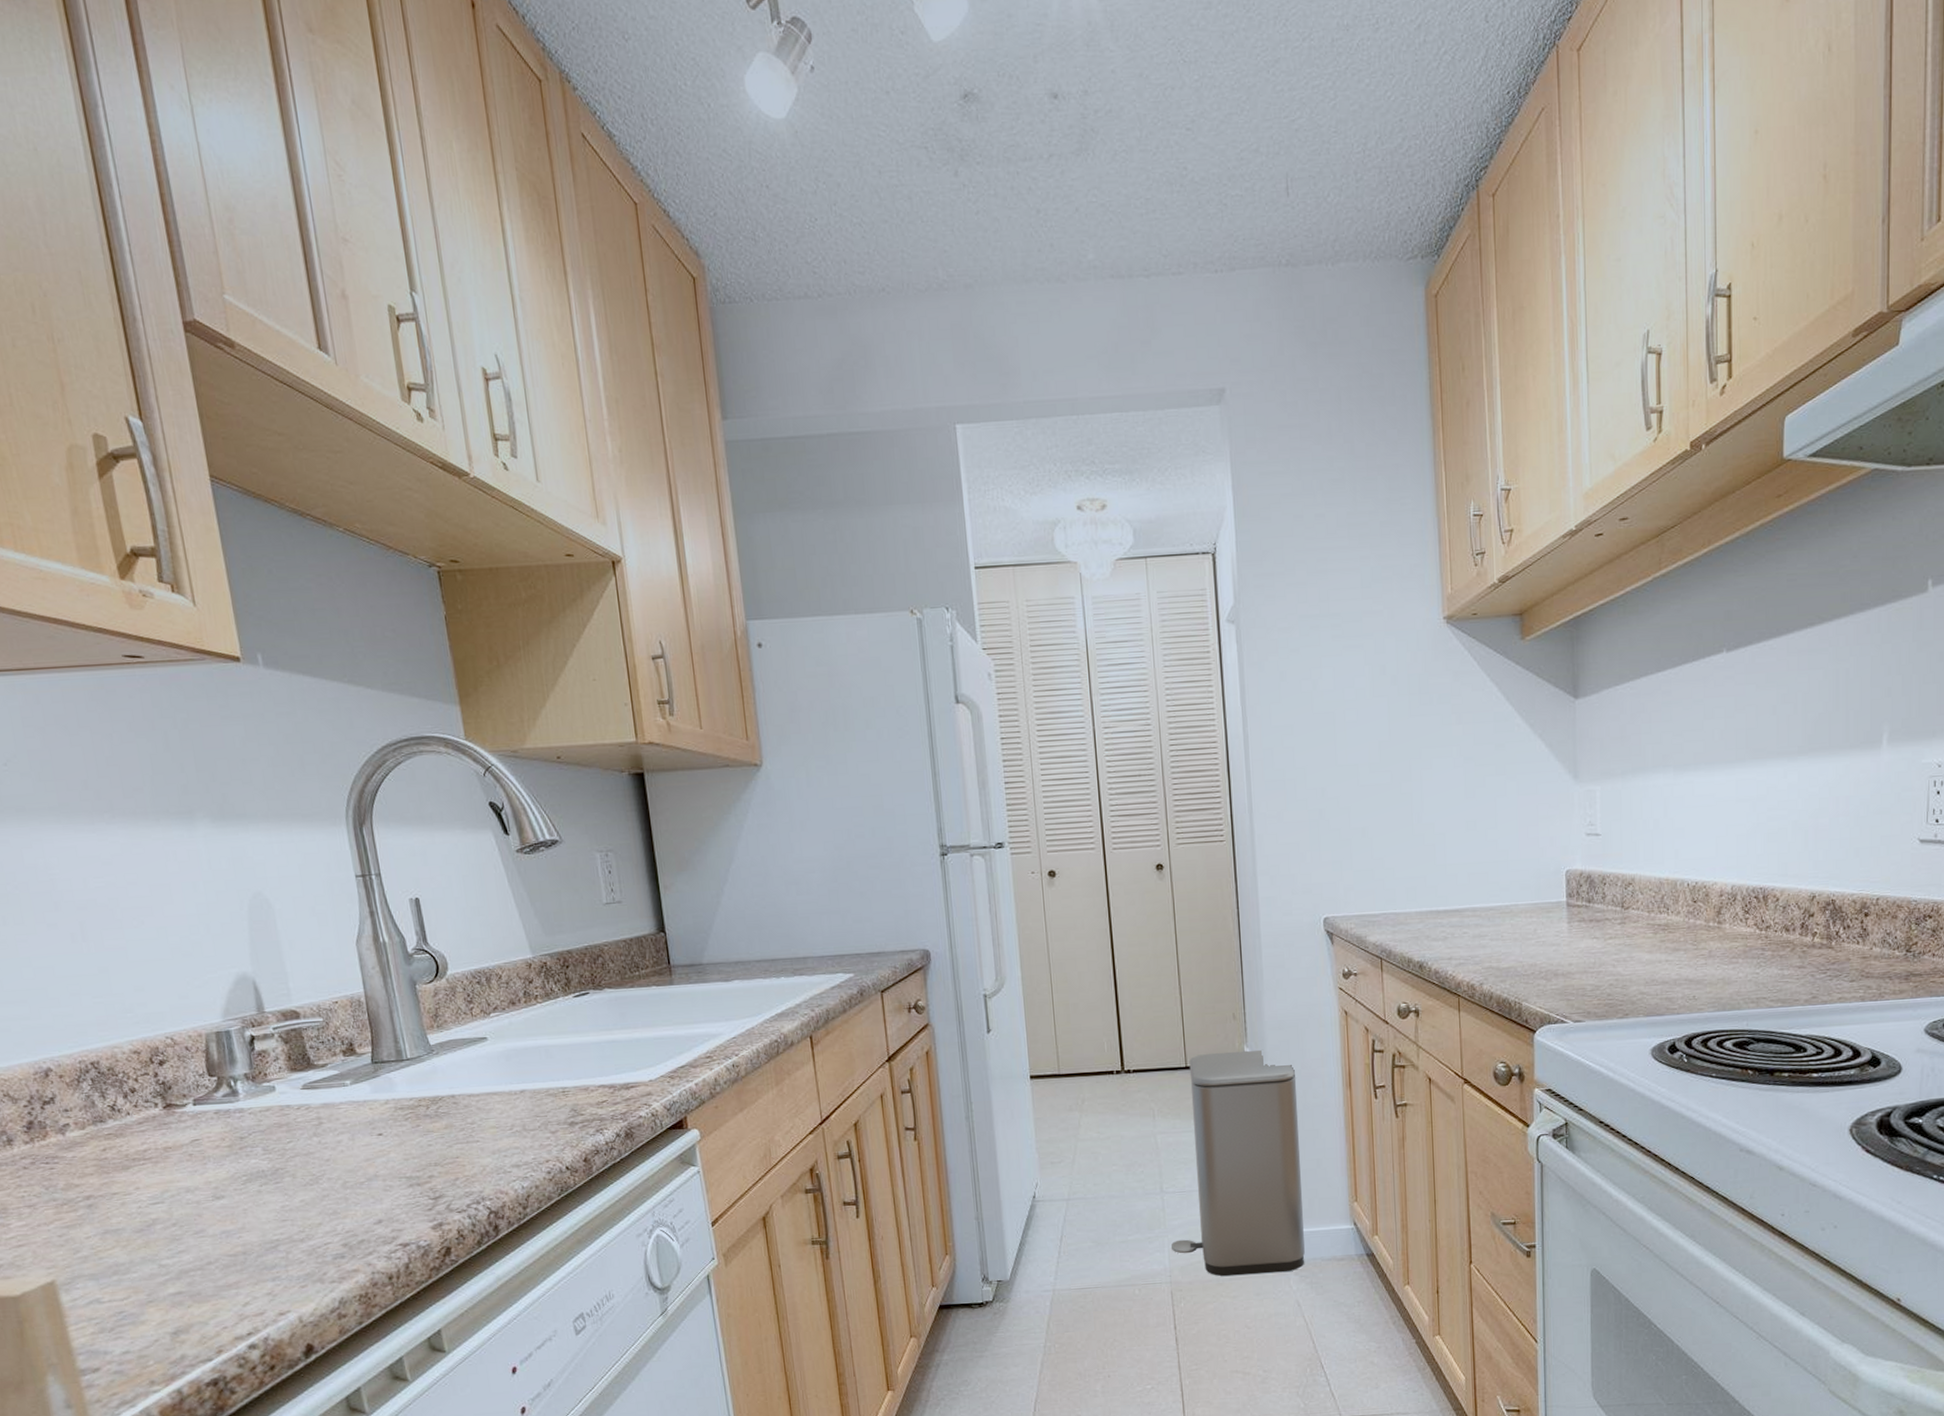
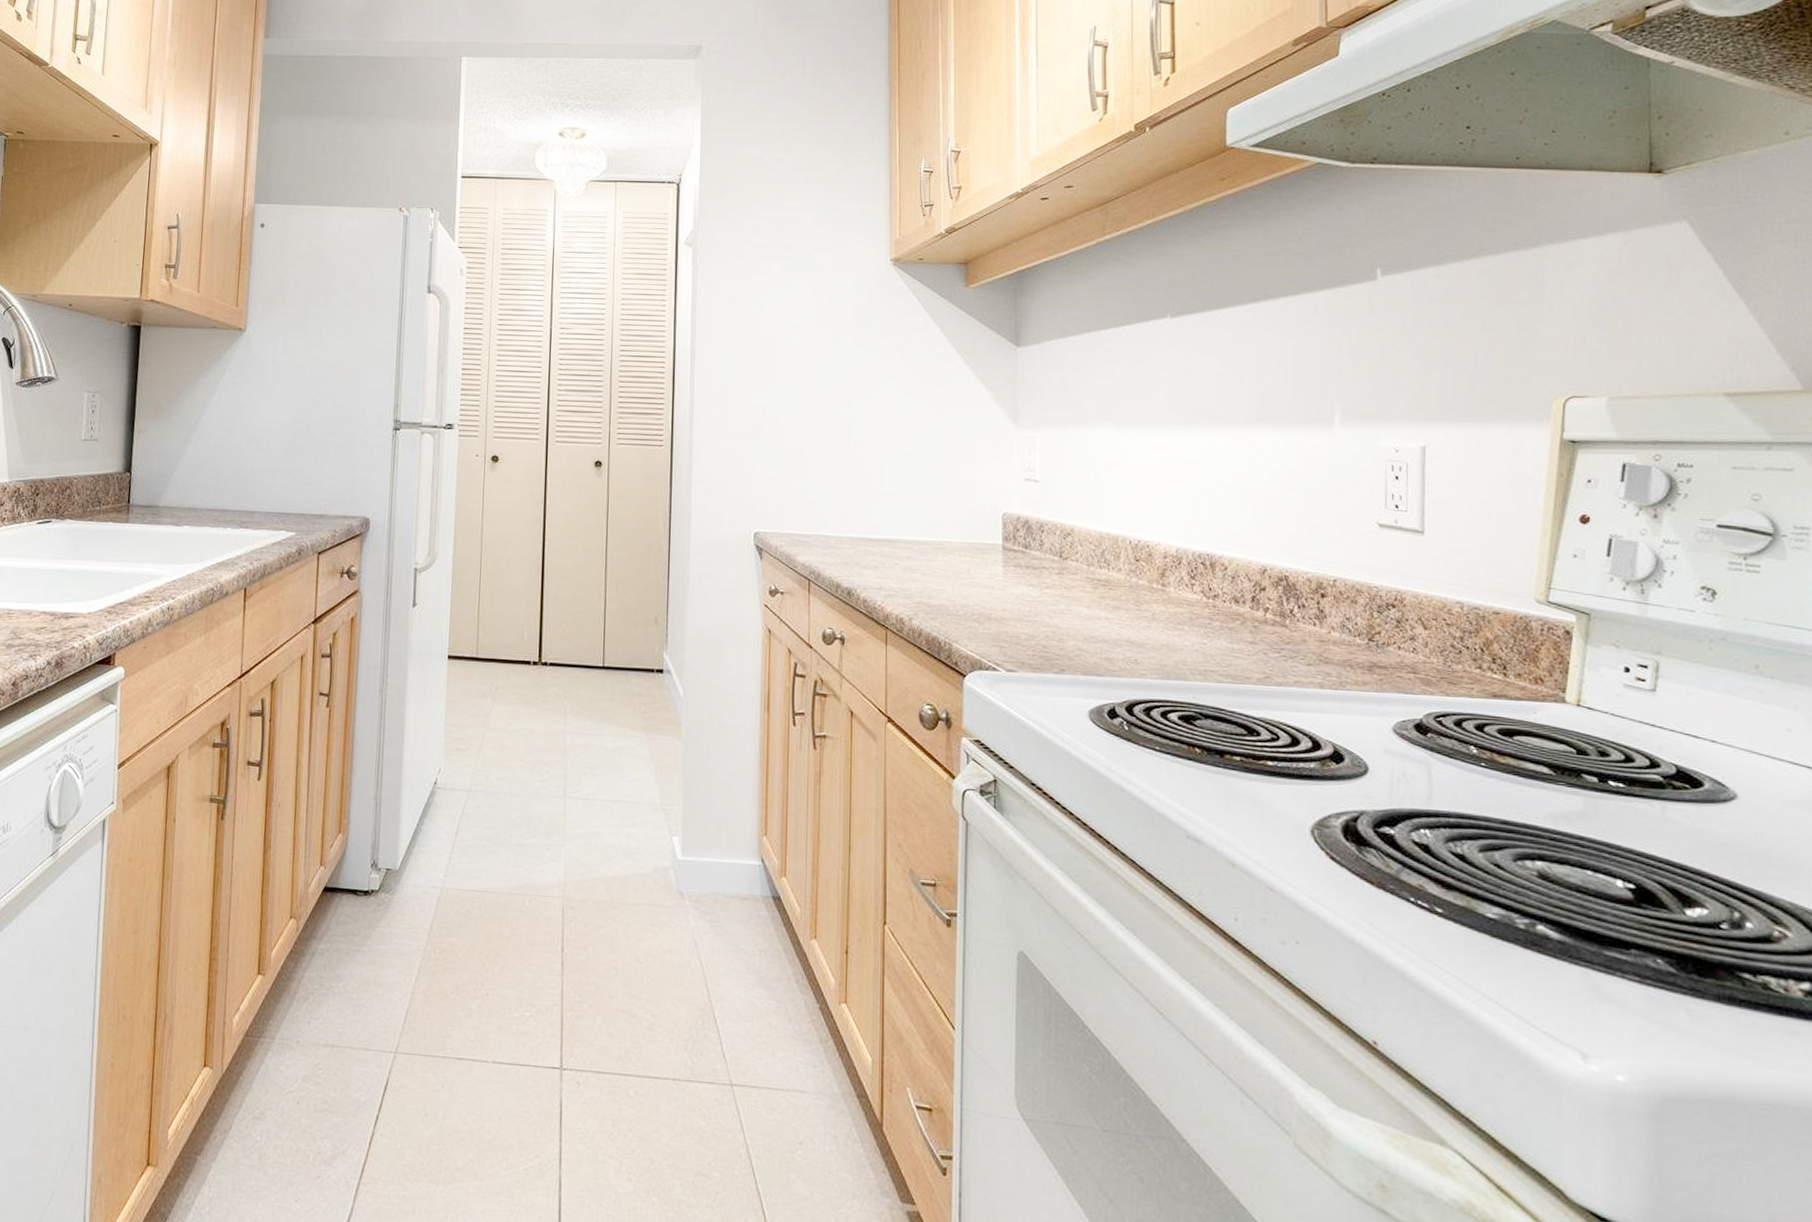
pedal bin: present [1171,1049,1305,1277] -> none [567,655,714,904]

